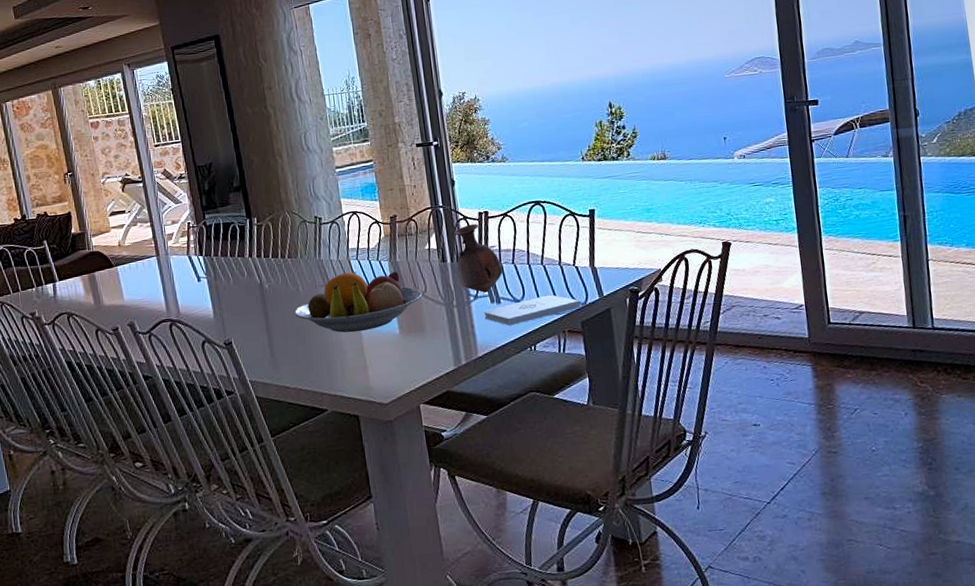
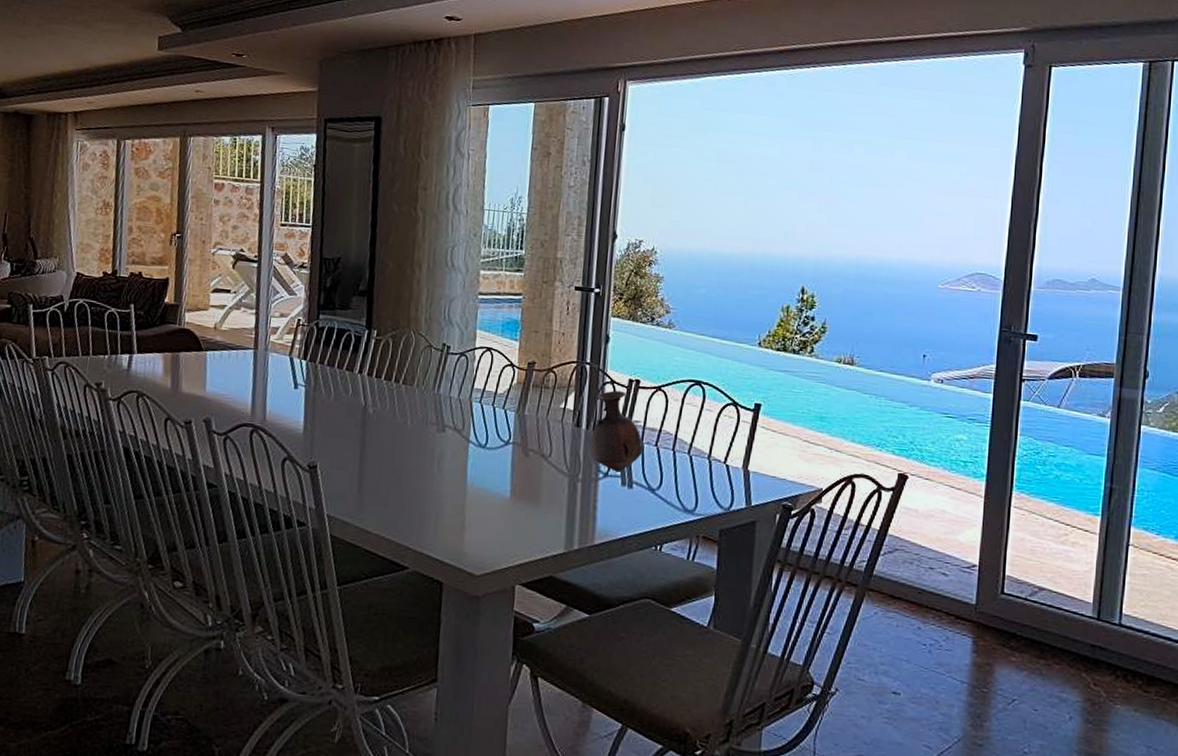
fruit bowl: present [294,271,423,333] -> none [395,414,546,486]
notepad: present [483,294,581,326] -> none [610,490,723,517]

